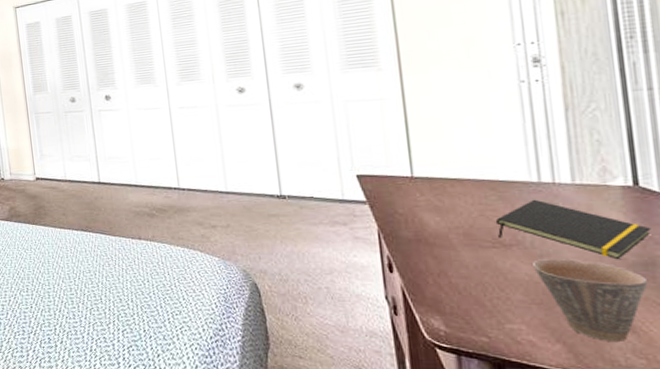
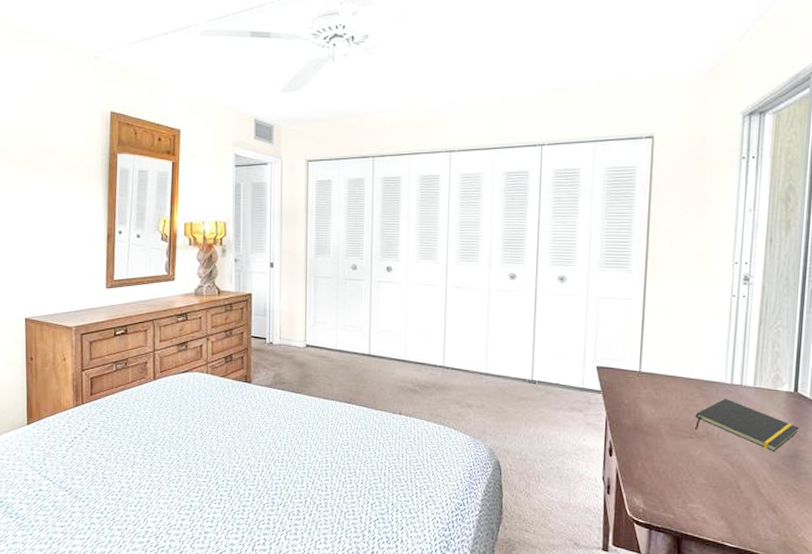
cup: present [533,259,648,343] -> none [716,449,791,520]

